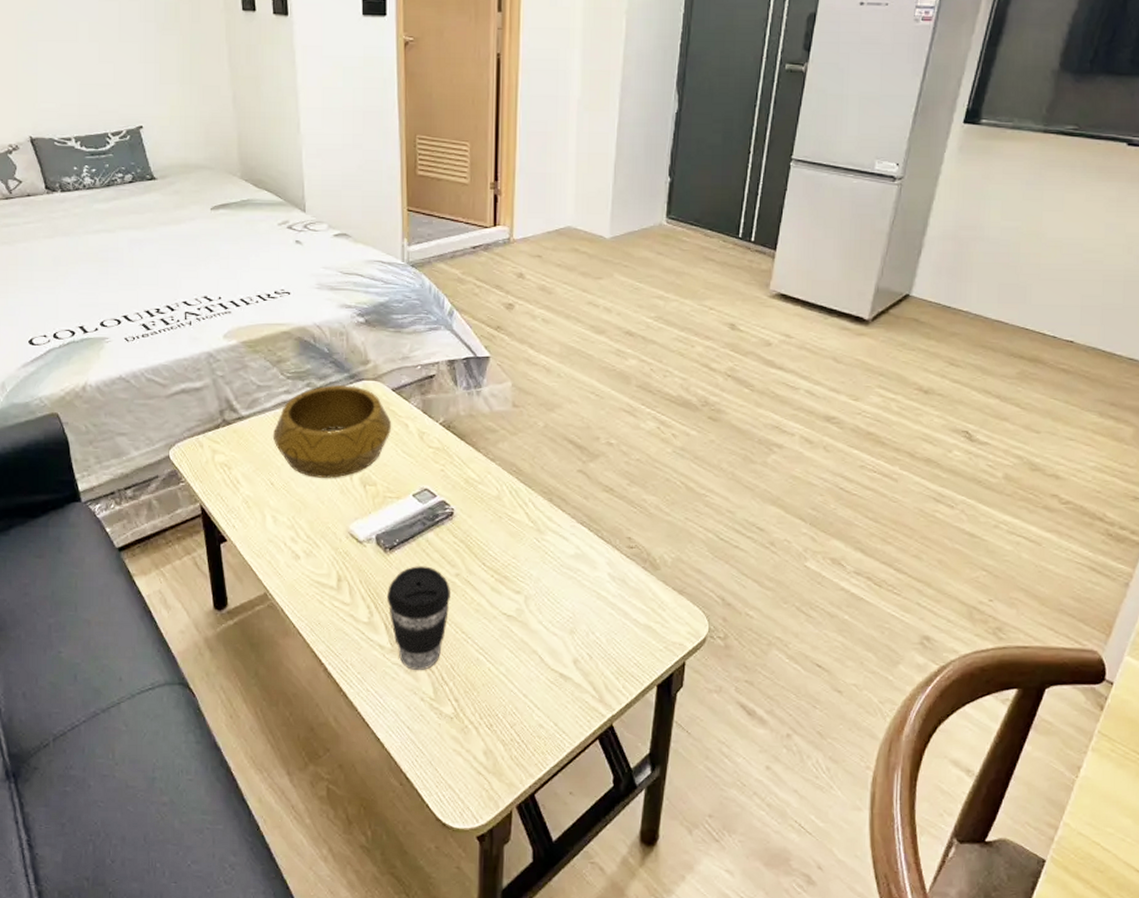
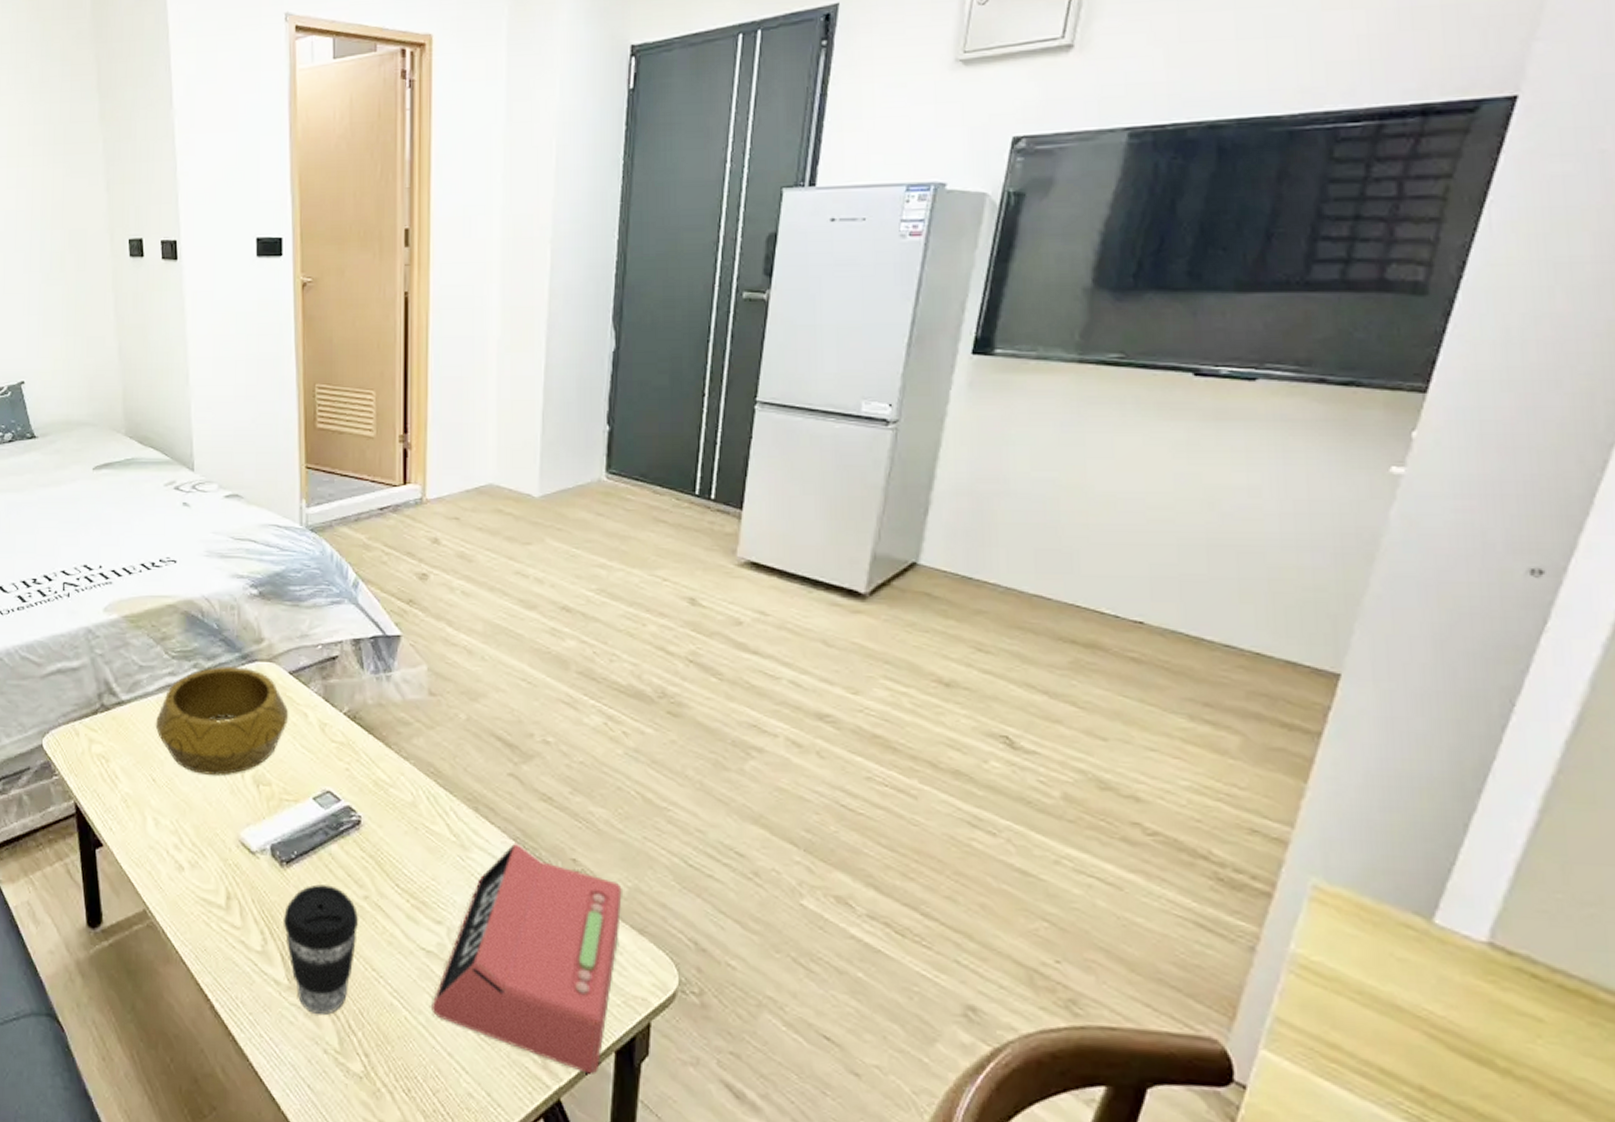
alarm clock: none [511,526,667,704] -> present [432,843,622,1074]

